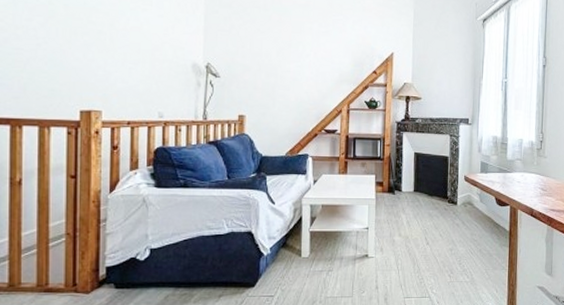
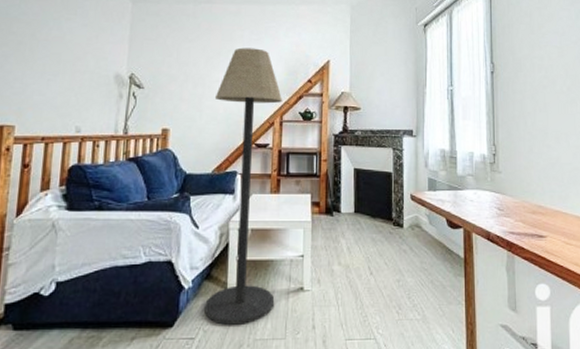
floor lamp: none [282,39,350,285] -> present [205,47,283,325]

